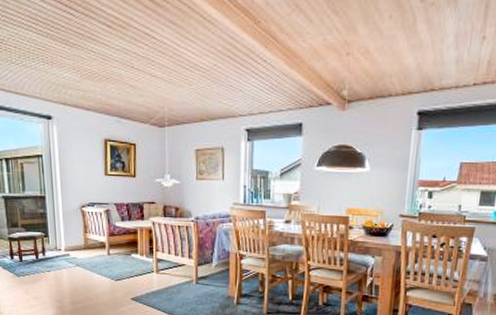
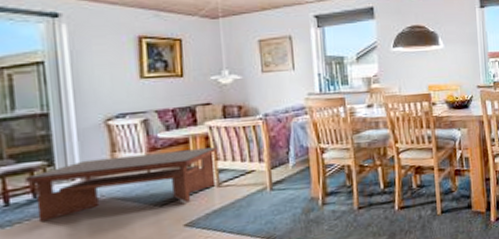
coffee table: none [31,236,158,281] -> present [24,147,218,223]

